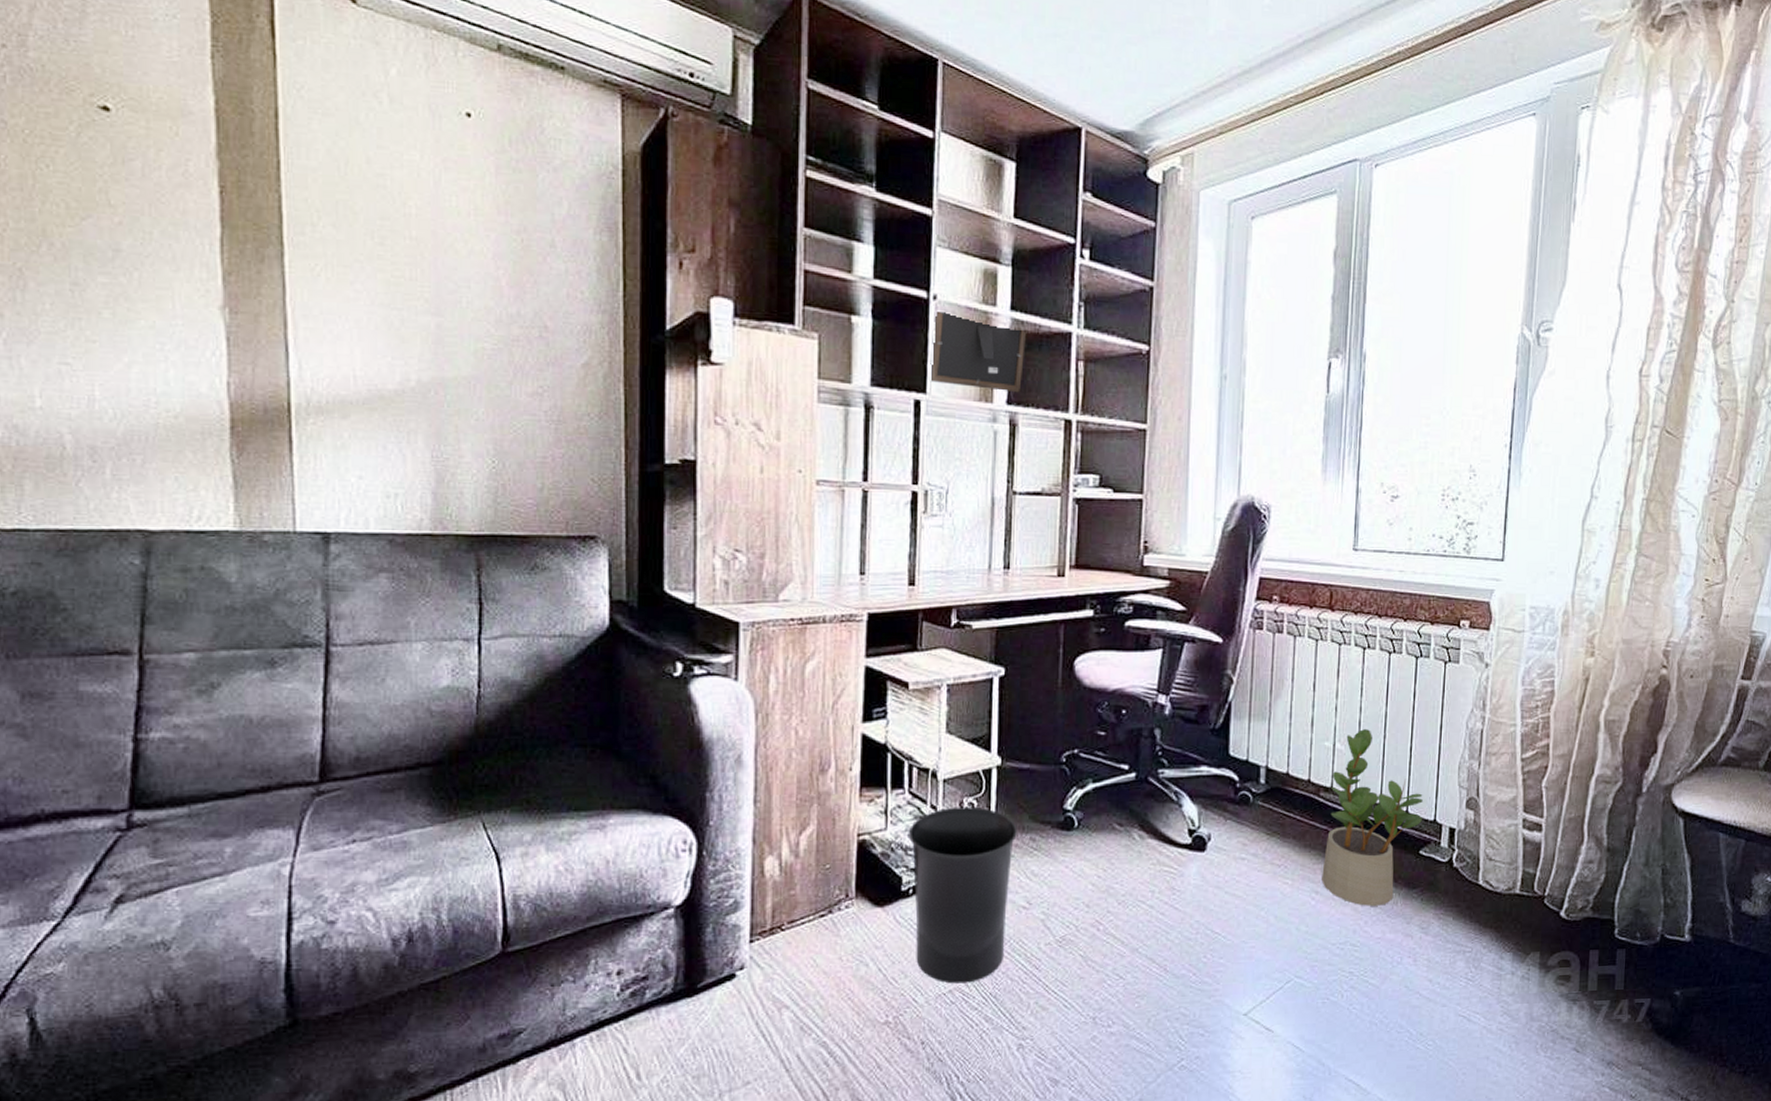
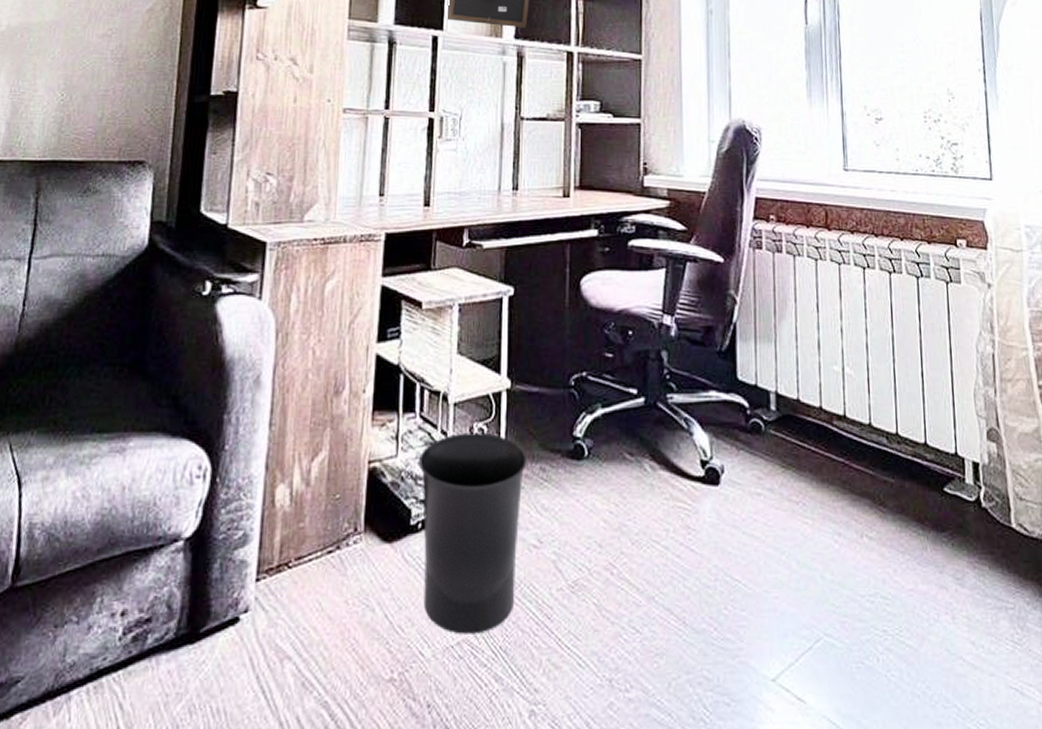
potted plant: present [1322,728,1423,906] -> none [843,351,943,551]

